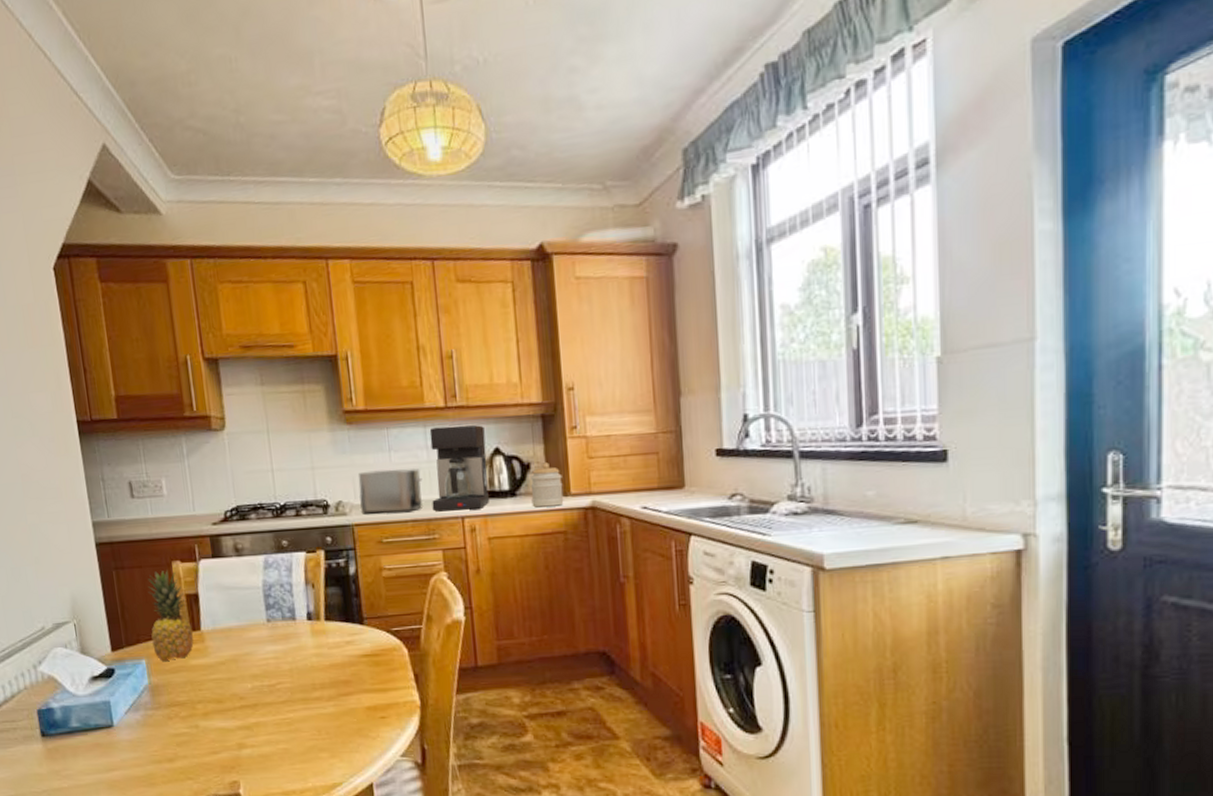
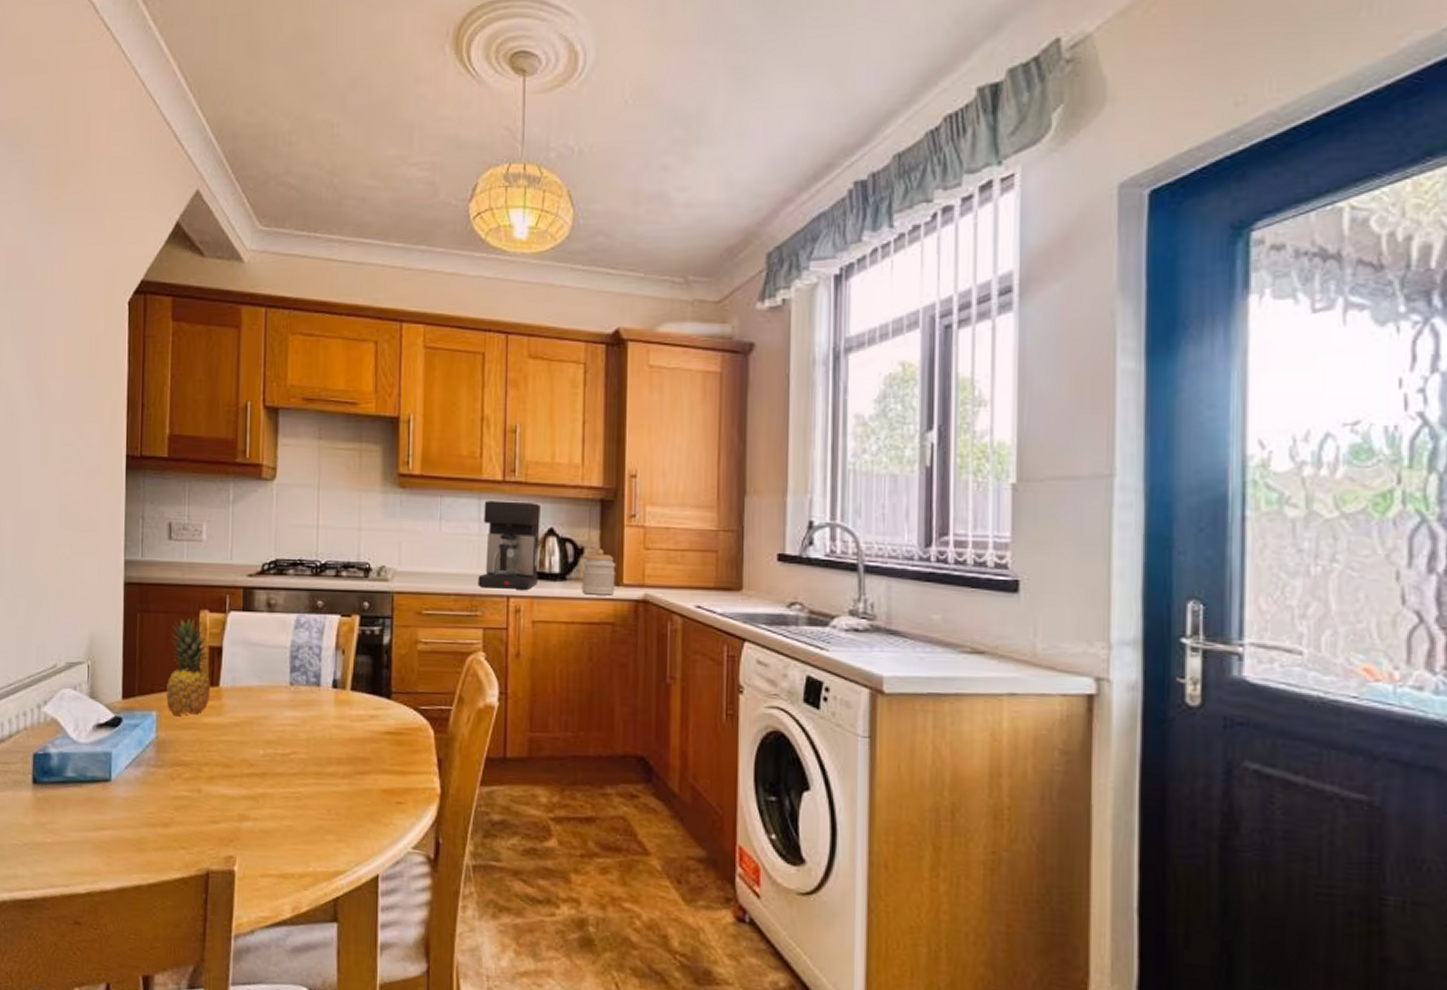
toaster: present [357,468,423,514] -> none [404,538,471,585]

